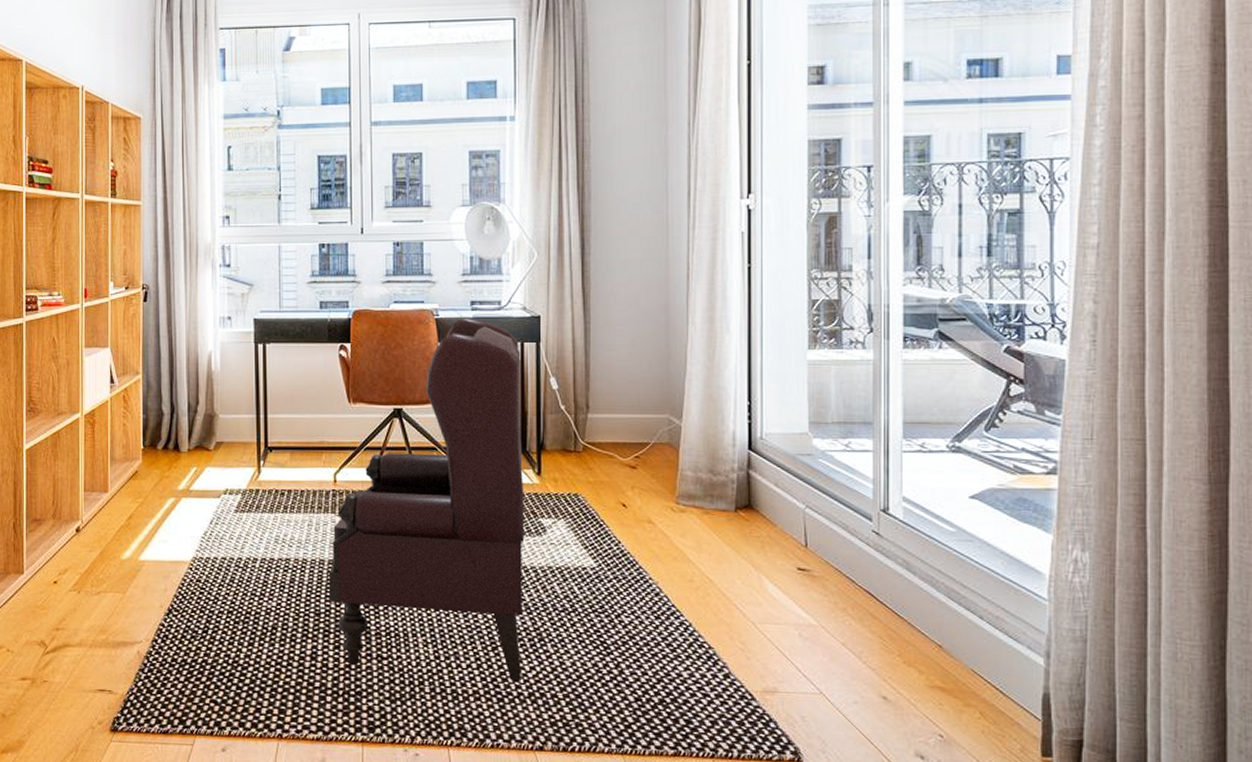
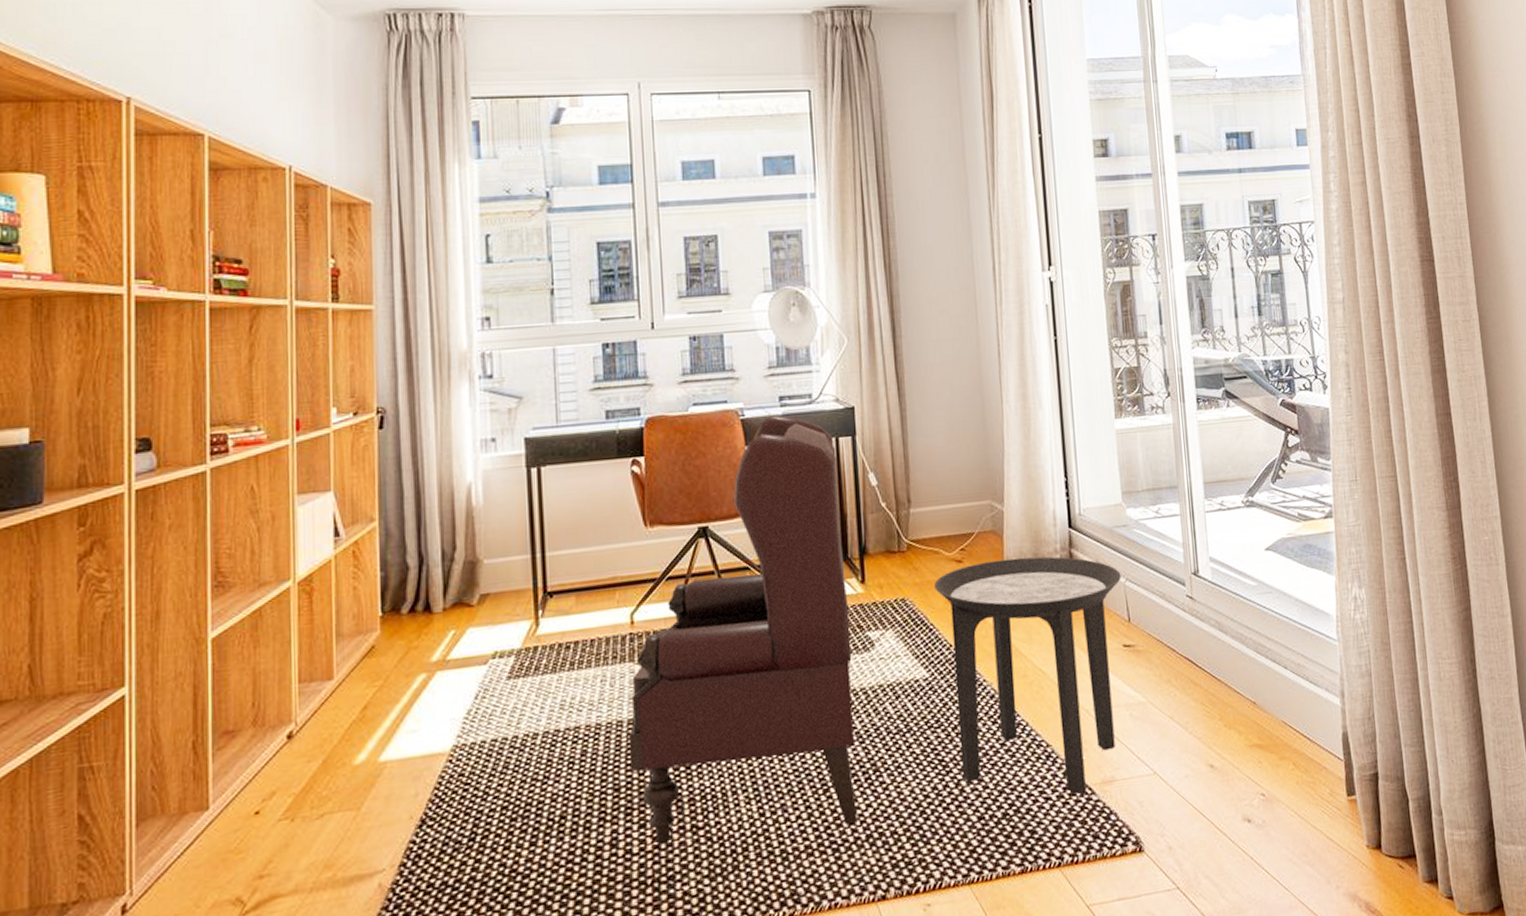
side table: none [607,471,801,697] -> present [934,556,1121,795]

